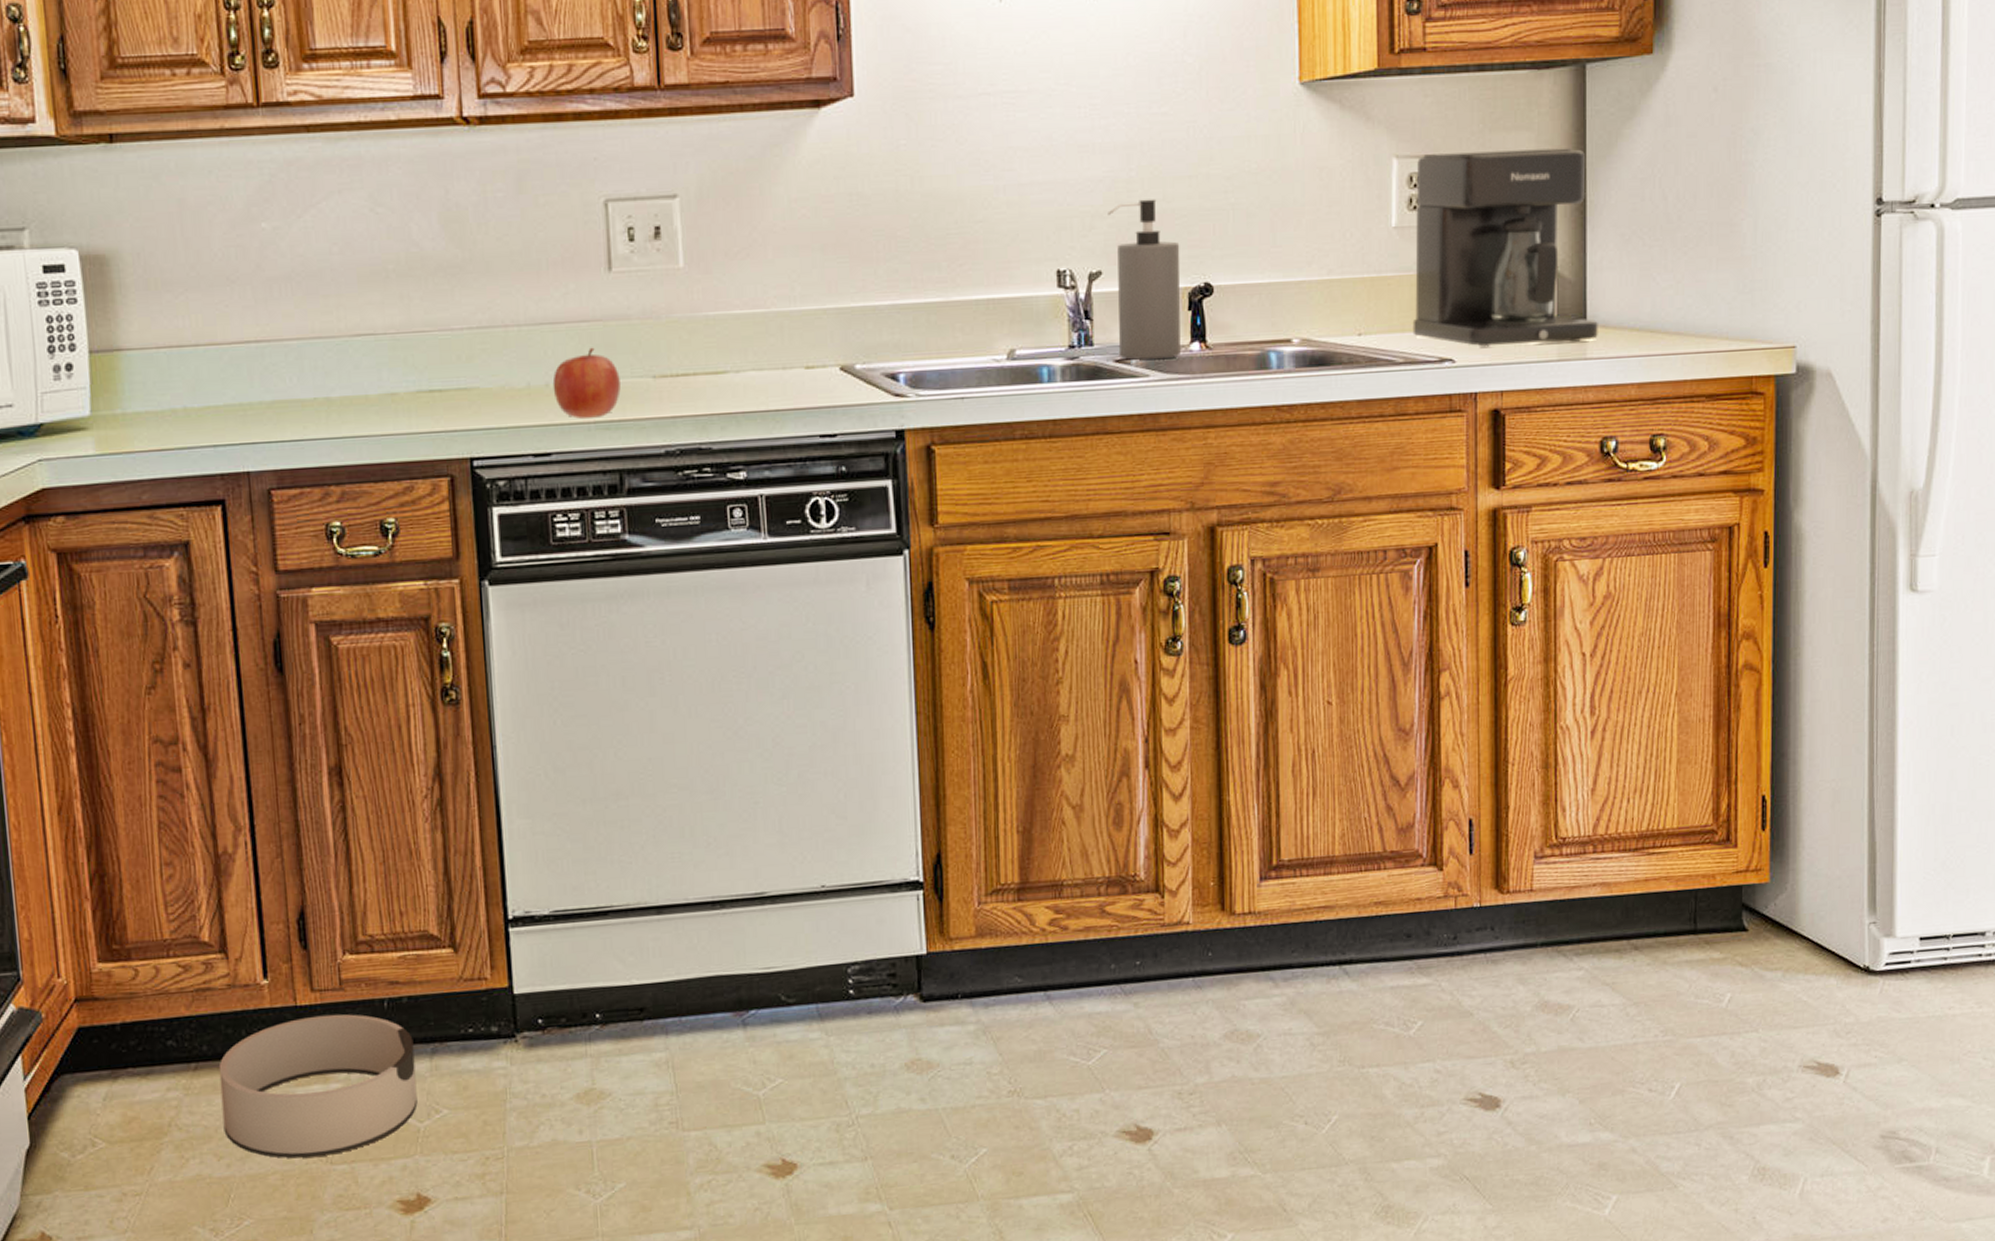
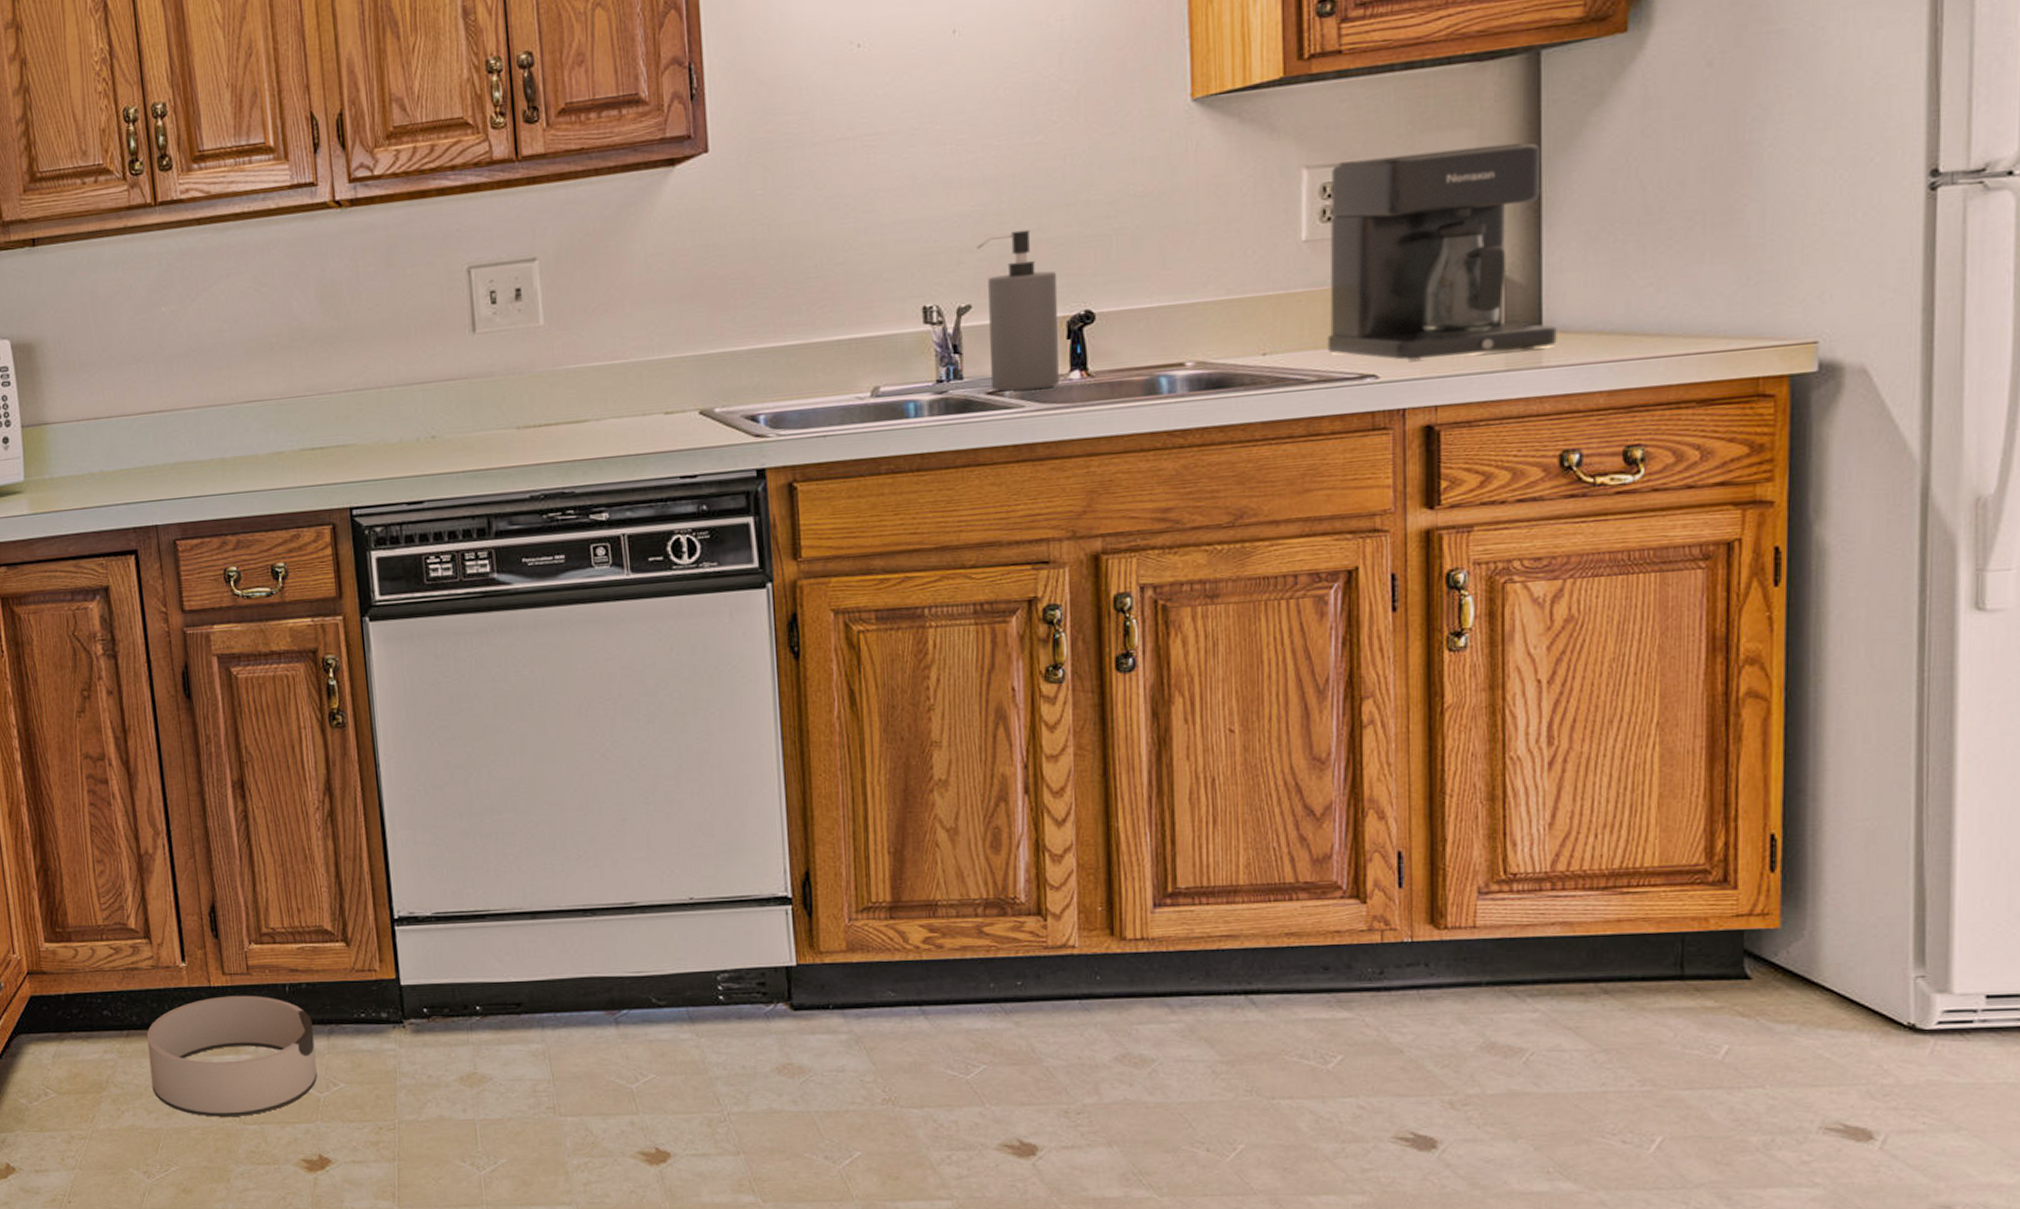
fruit: present [552,347,621,420] -> none [423,403,487,470]

